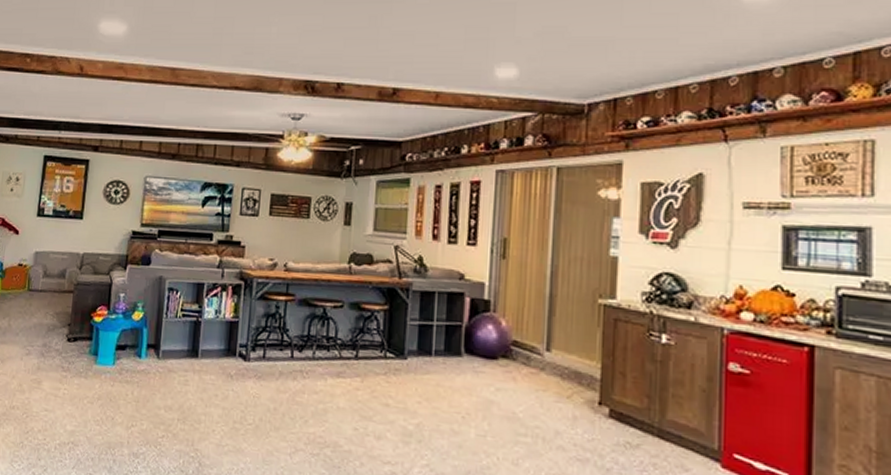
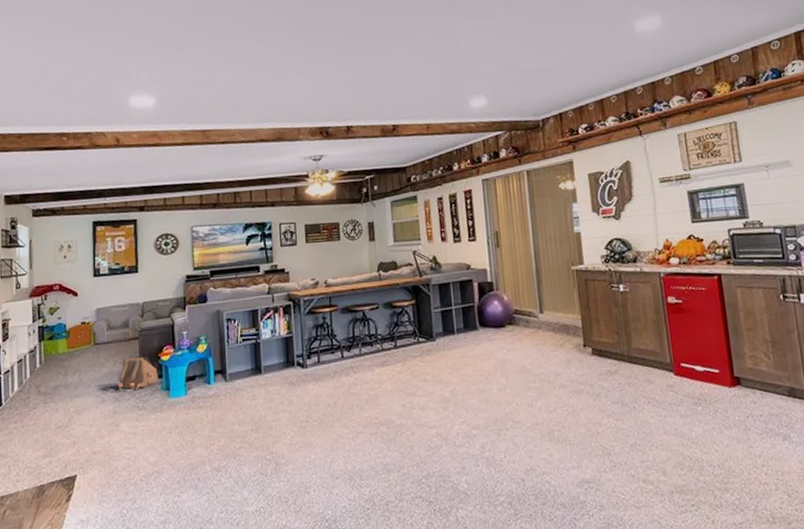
satchel: none [46,311,88,349] -> present [118,357,158,391]

